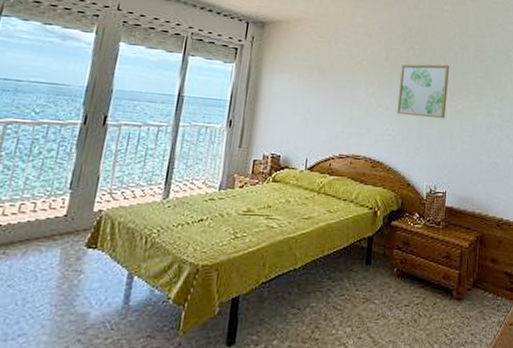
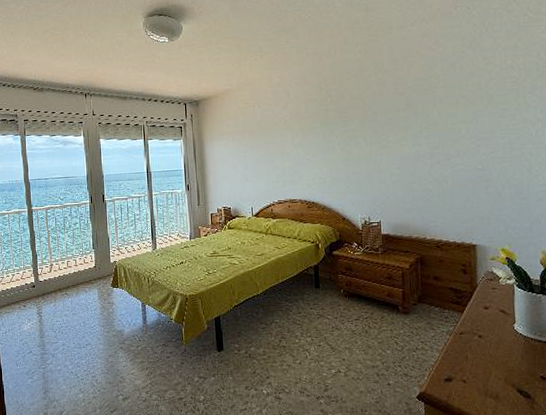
wall art: present [397,64,450,119] -> none [322,104,371,159]

